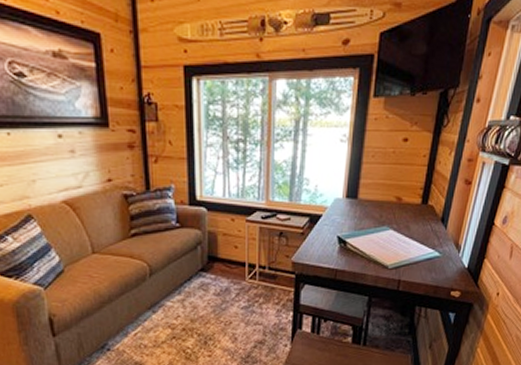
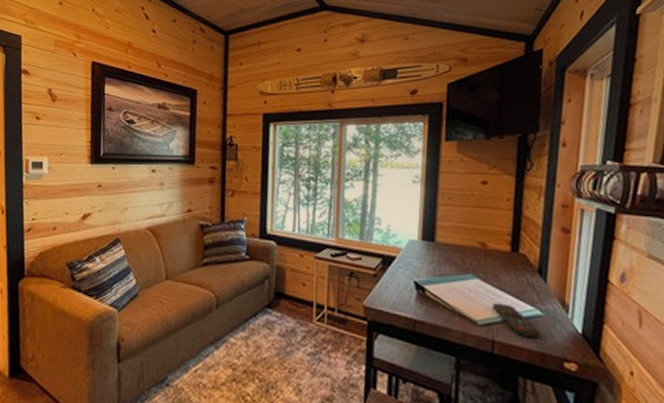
remote control: none [402,249,437,276] -> present [493,303,541,339]

